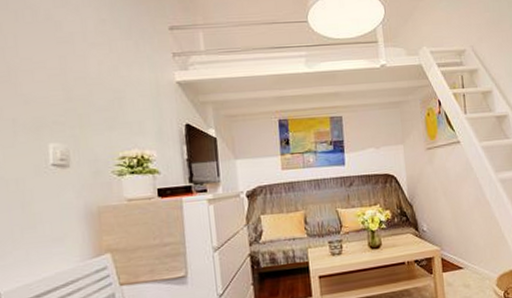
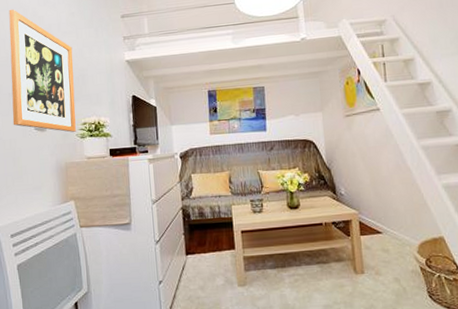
wall art: none [9,9,112,169] -> present [9,9,76,133]

